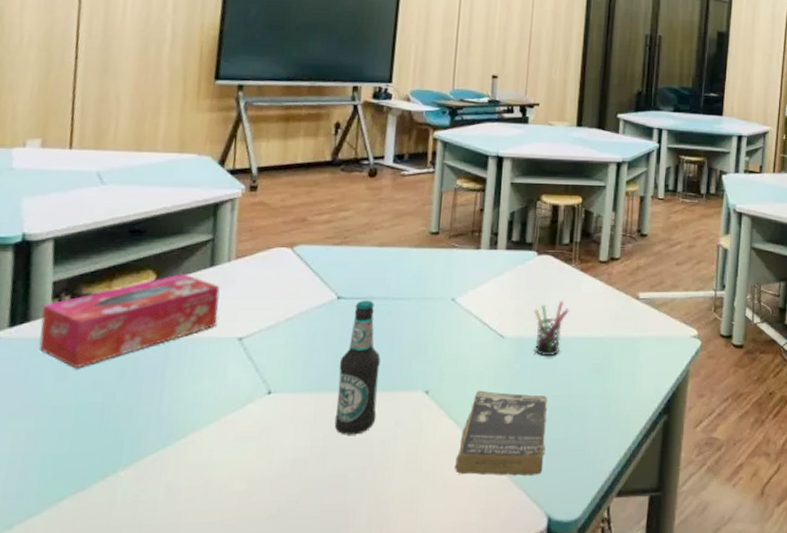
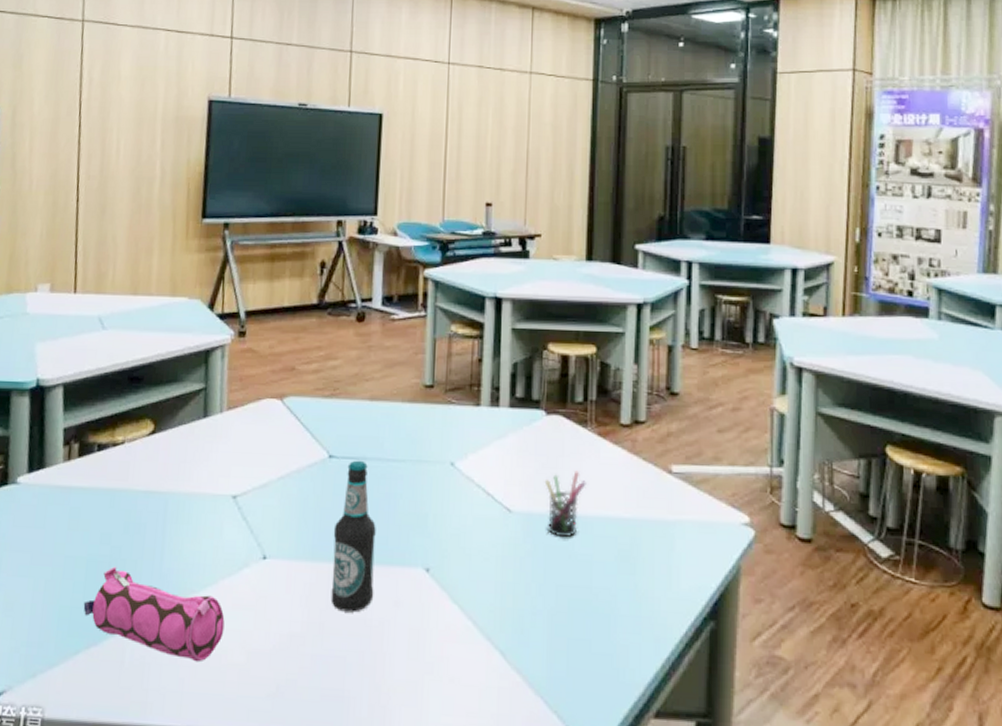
tissue box: present [39,274,220,368] -> none [53,424,214,518]
pencil case: none [70,412,226,495] -> present [83,566,225,663]
book: present [455,390,548,476] -> none [461,572,565,680]

